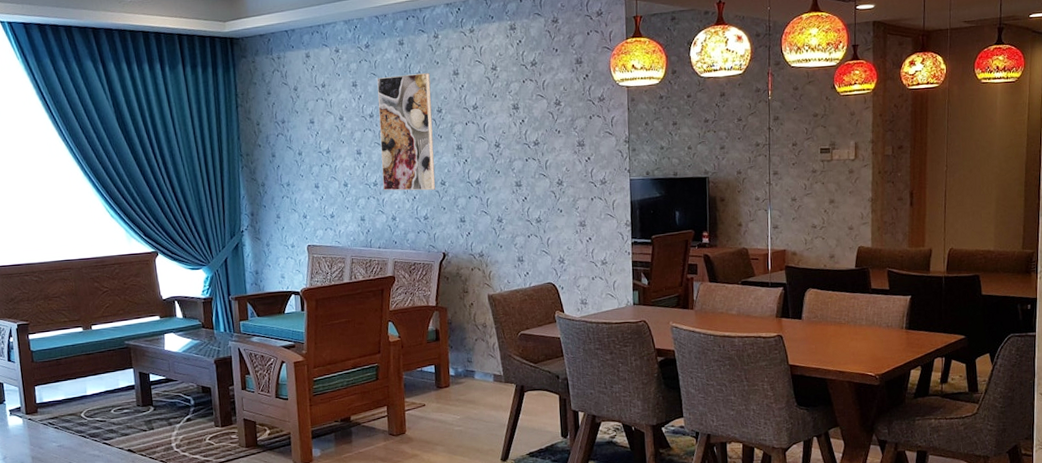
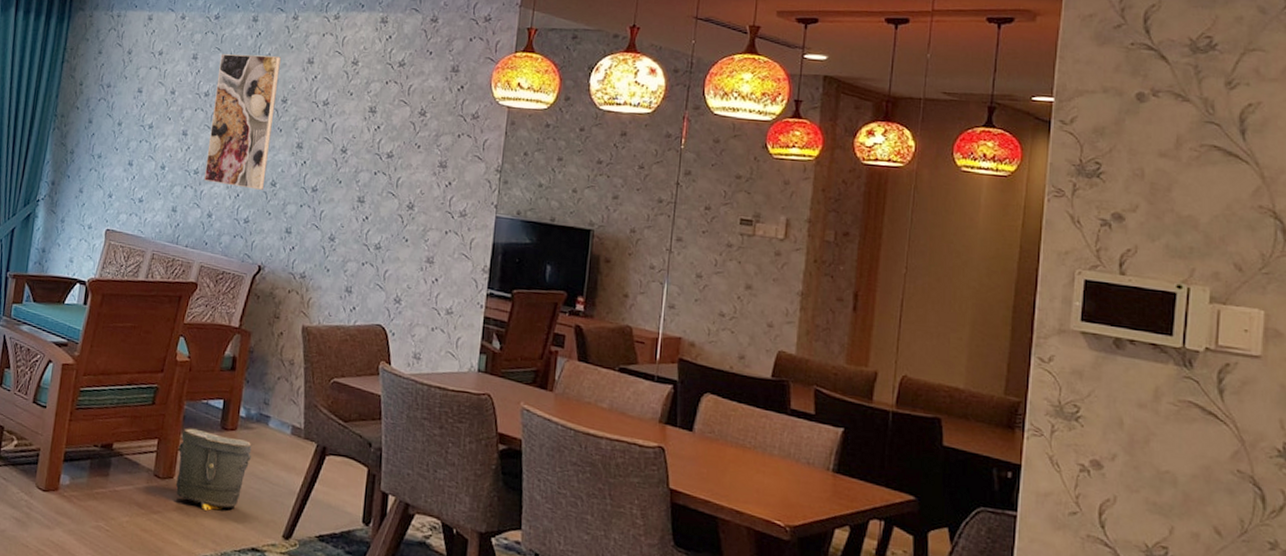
bag: none [405,392,465,453] -> present [175,428,252,511]

